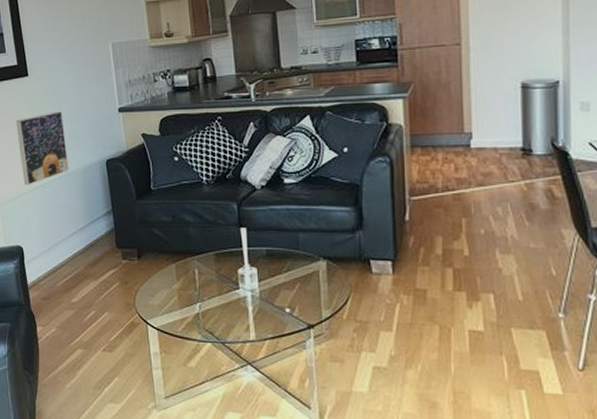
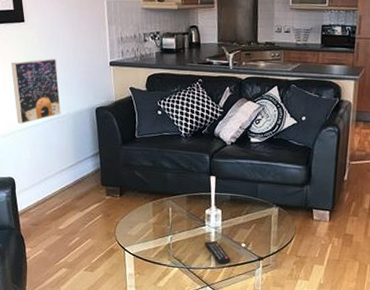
remote control: none [240,306,274,337] -> present [204,240,231,265]

